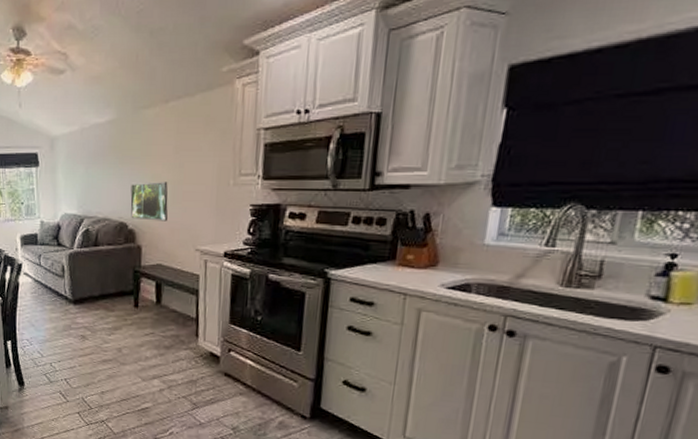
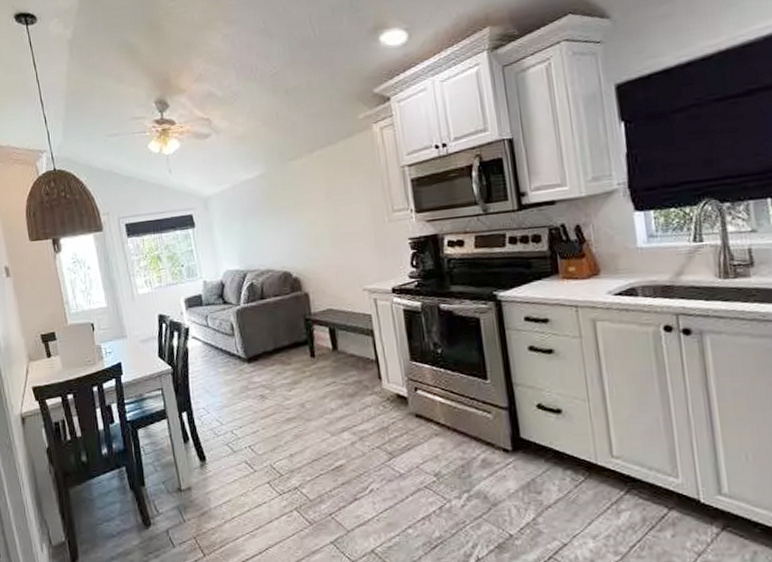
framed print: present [130,182,168,221] -> none [289,227,330,267]

